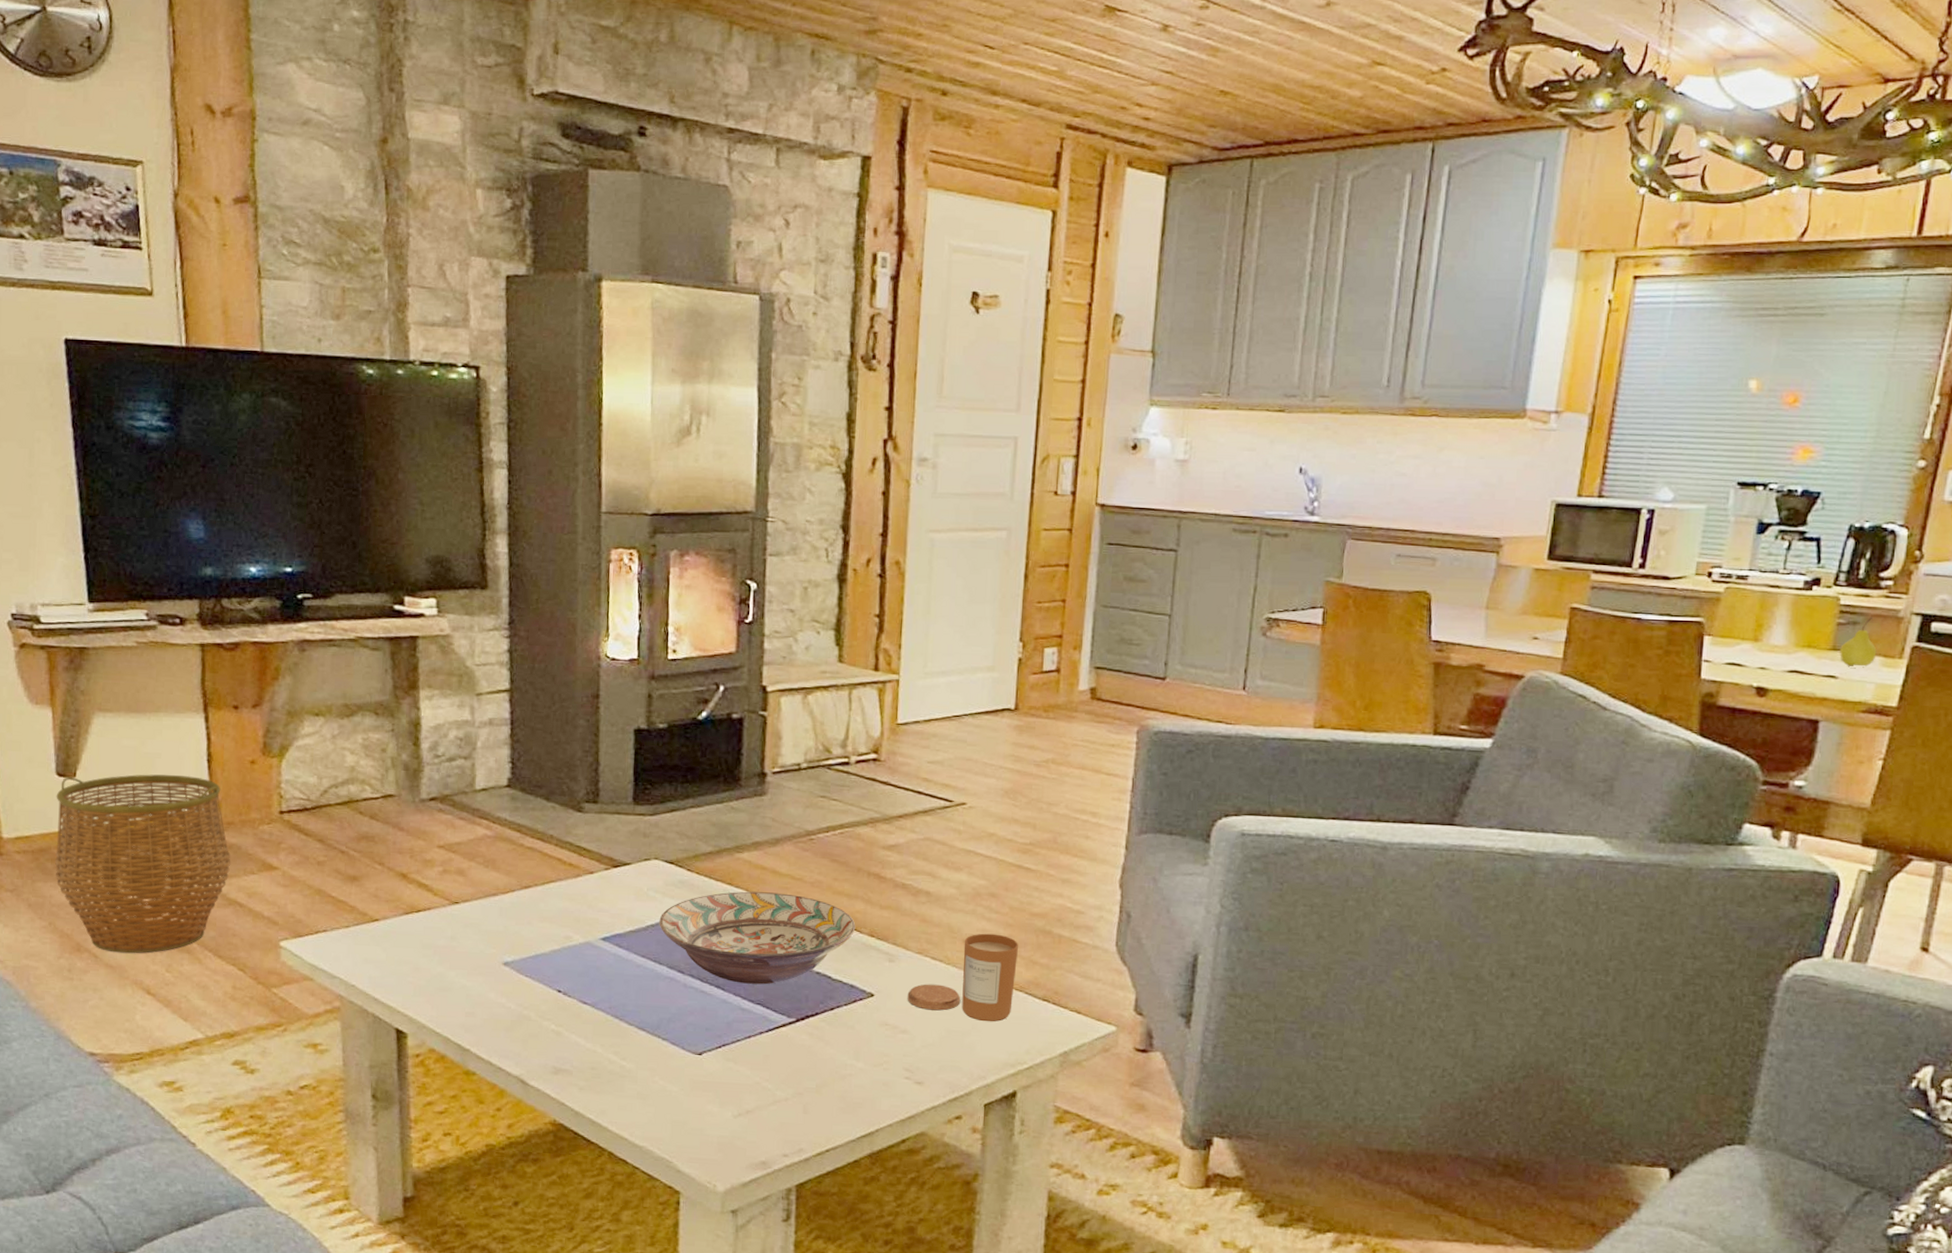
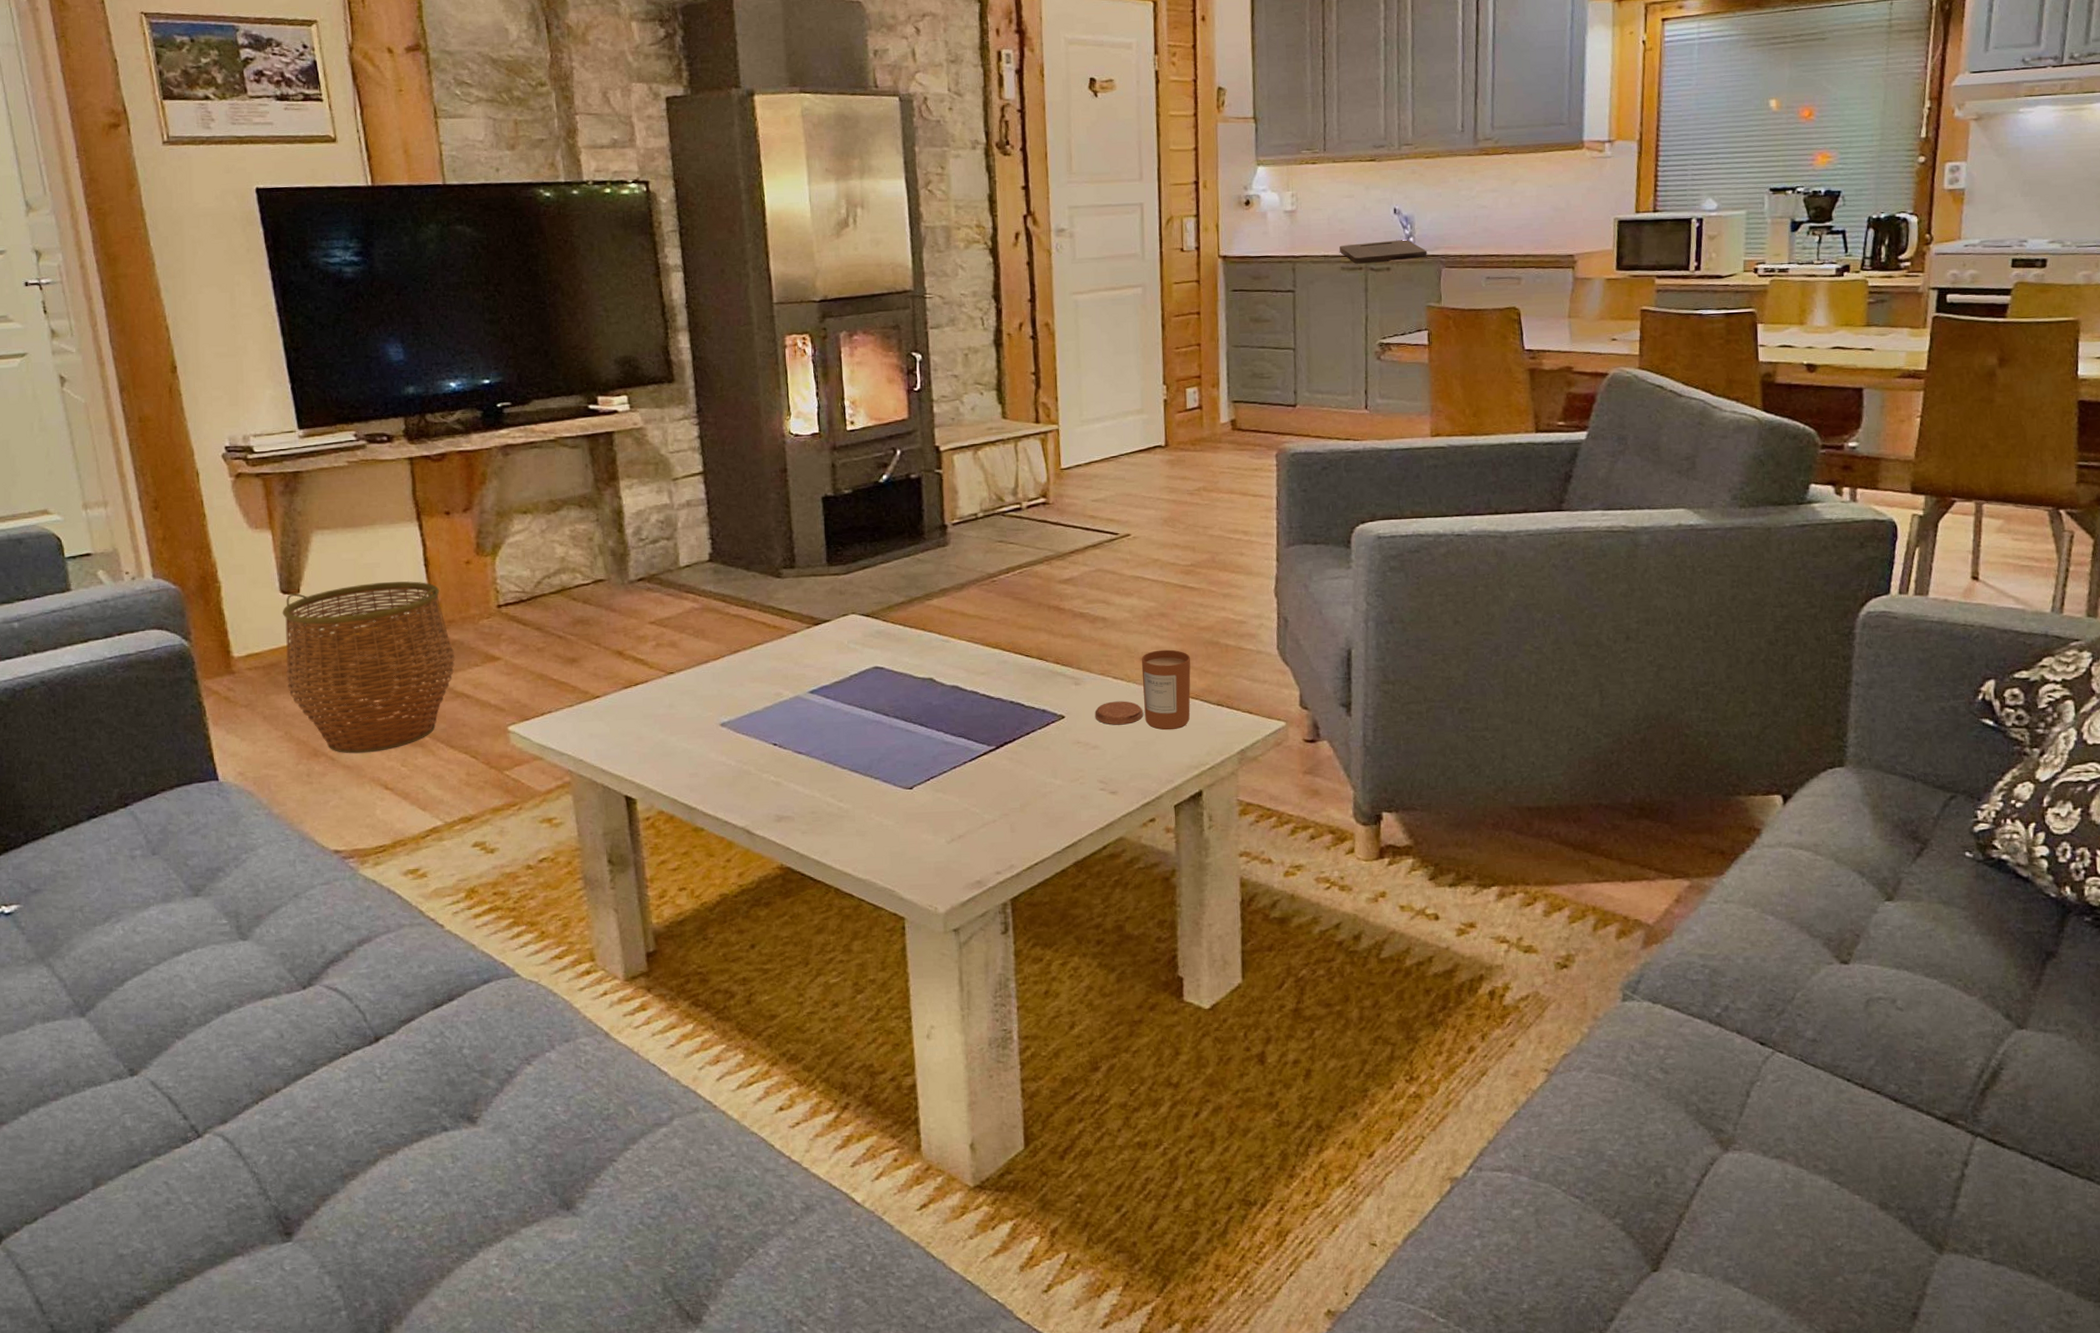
decorative bowl: present [659,891,856,985] -> none [861,633,1042,719]
cutting board: none [1233,503,1332,527] -> present [1340,240,1427,264]
fruit: present [1840,617,1877,669] -> none [1873,294,1904,341]

